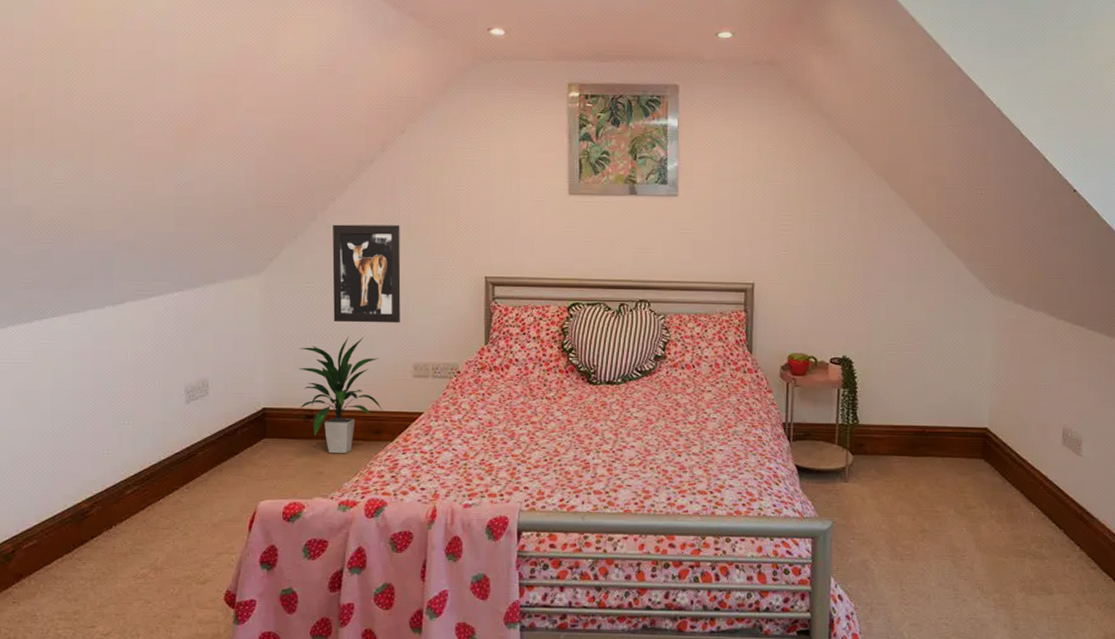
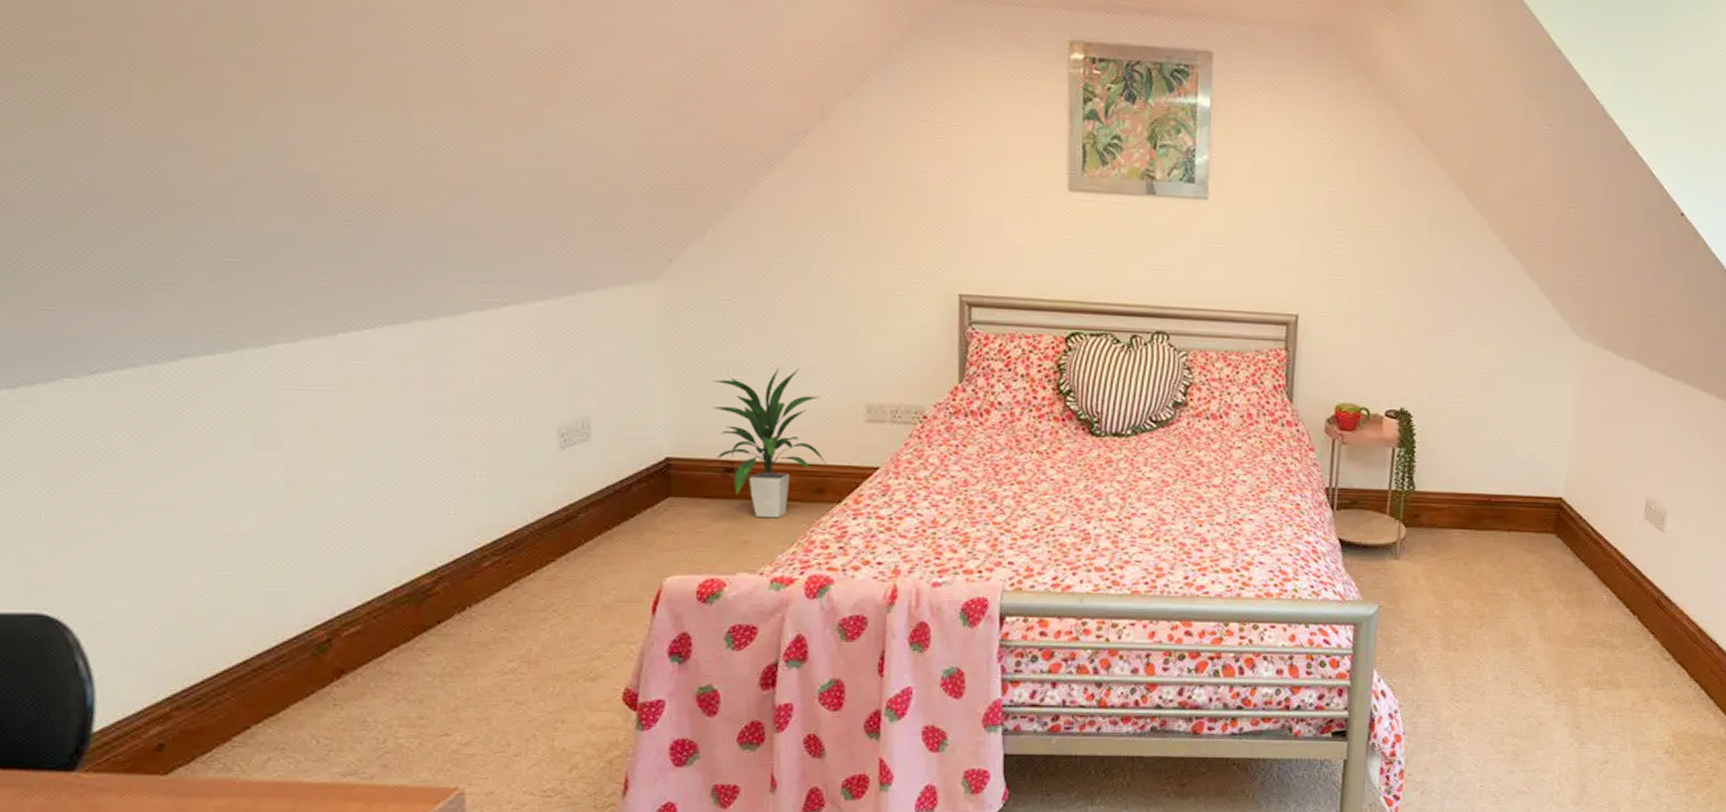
wall art: present [332,224,401,323] -> none [754,217,848,352]

